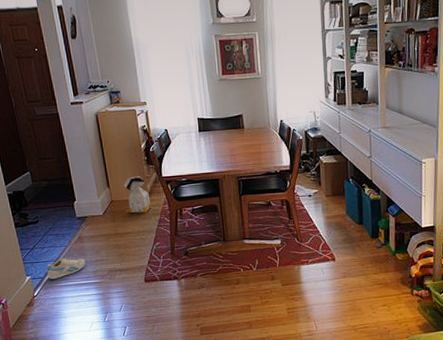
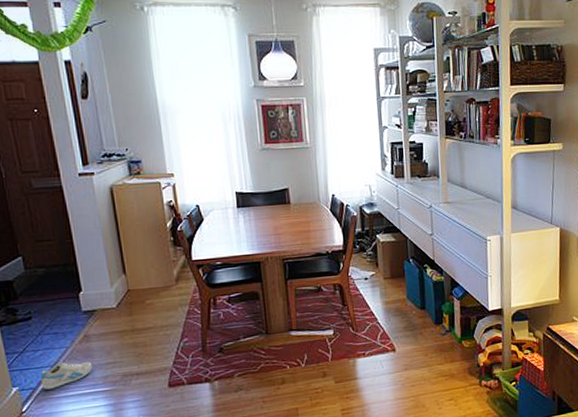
bag: present [124,175,152,213] -> none [144,259,179,305]

